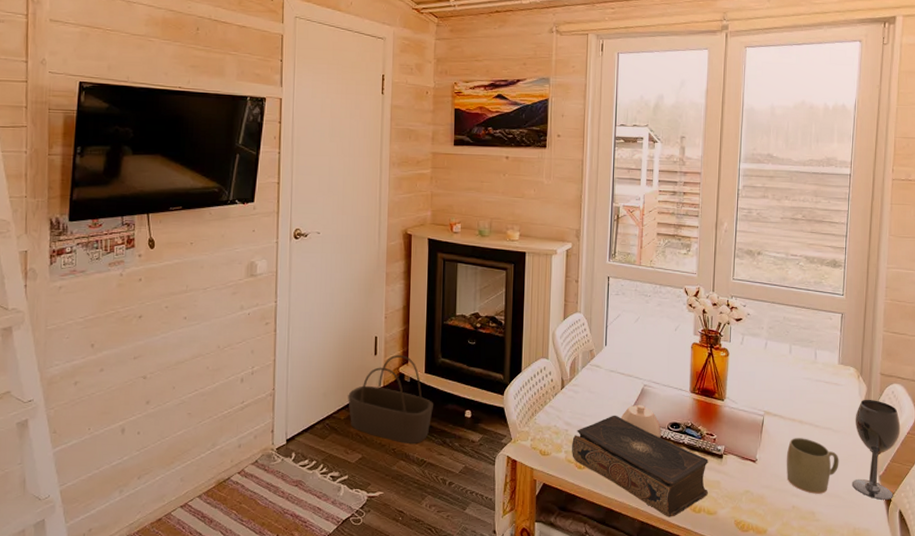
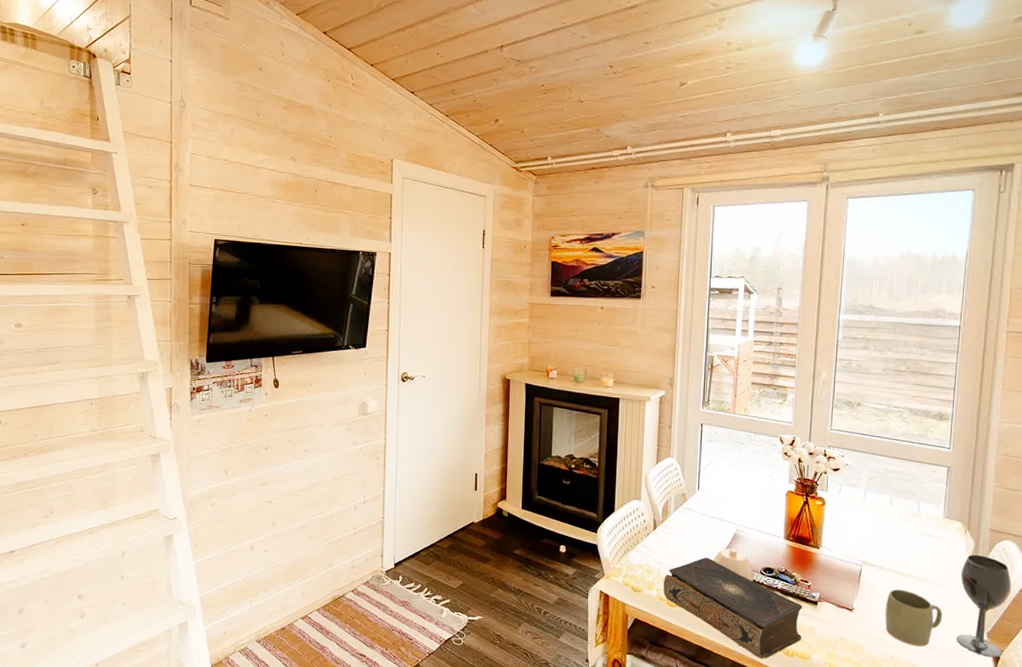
basket: present [348,355,433,443] -> none [450,491,529,574]

